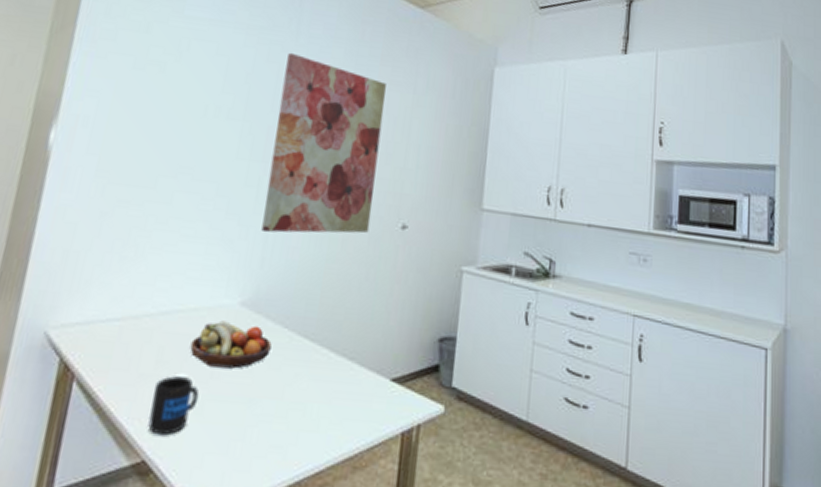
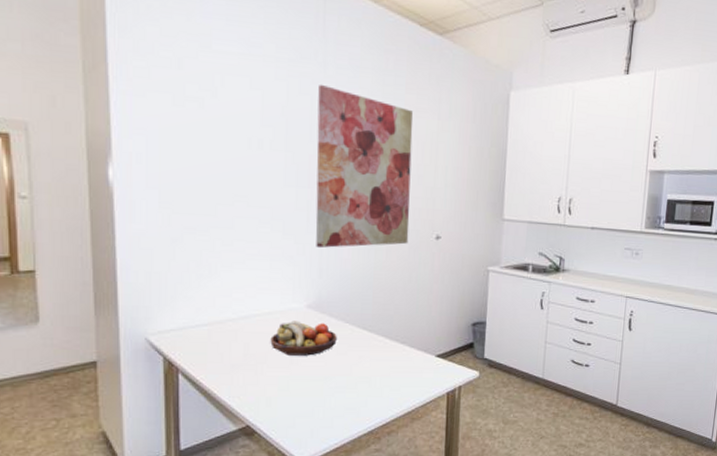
mug: present [148,376,200,436] -> none [246,364,284,407]

